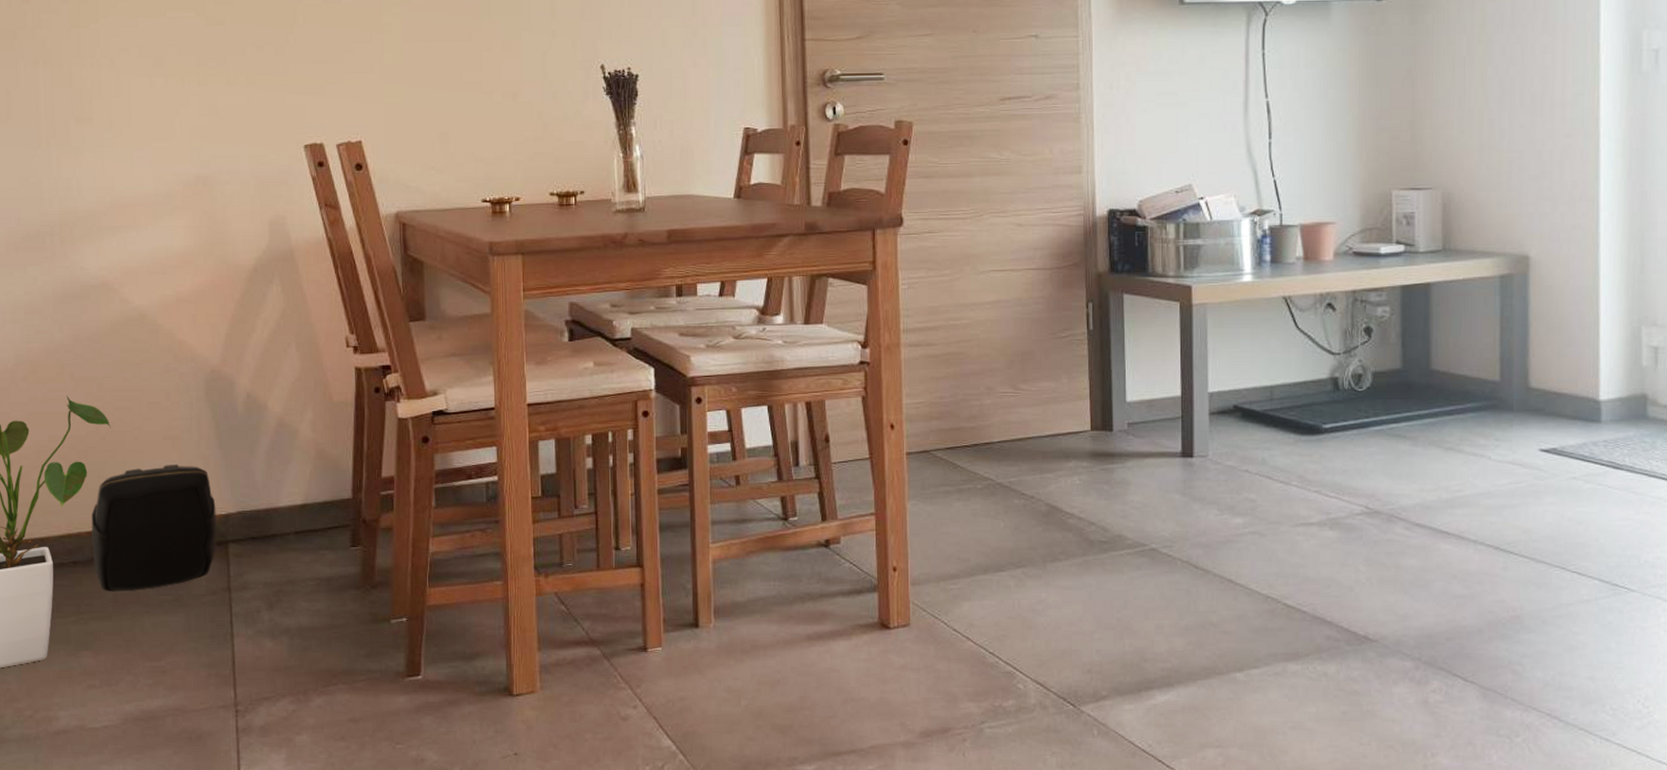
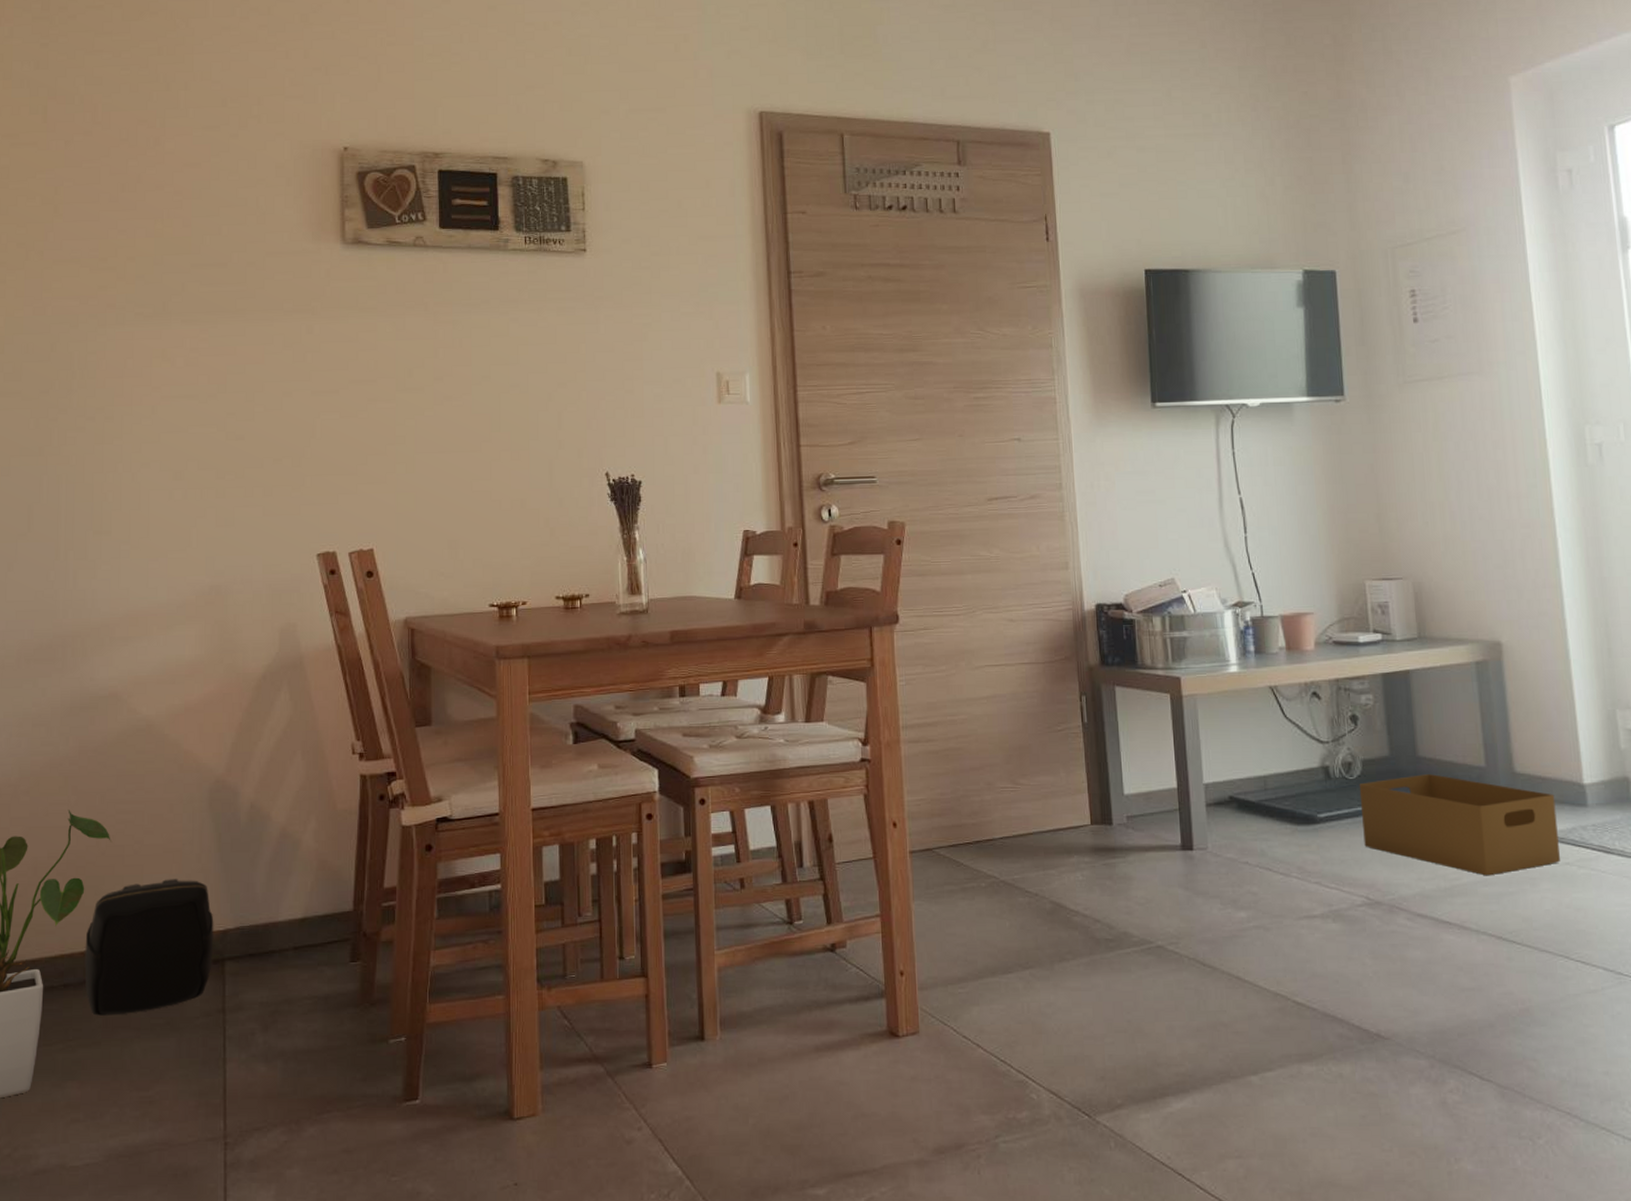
storage basket: none [1367,388,1568,489] -> present [1359,774,1560,876]

